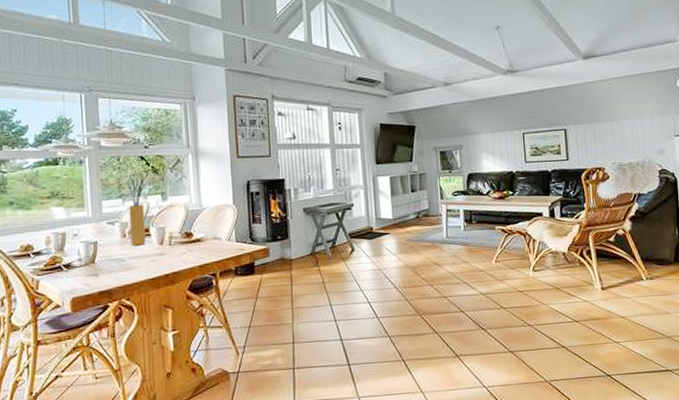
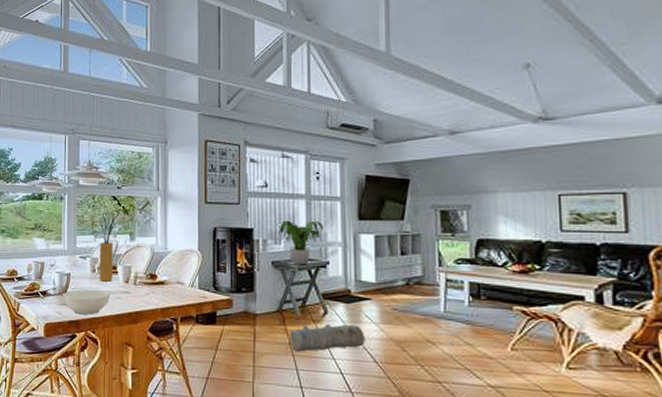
bowl: none [90,254,145,283] -> present [63,289,111,315]
potted plant: none [308,167,348,209] -> present [279,220,324,264]
decorative log: none [323,257,387,289] -> present [290,324,365,352]

